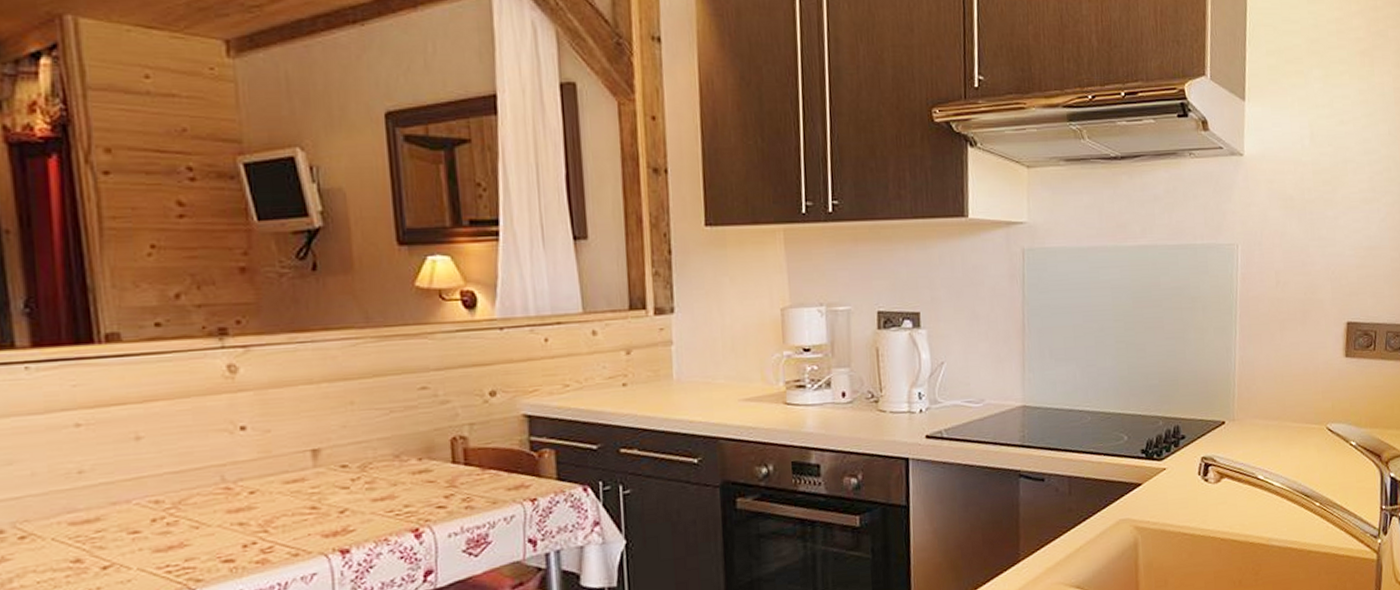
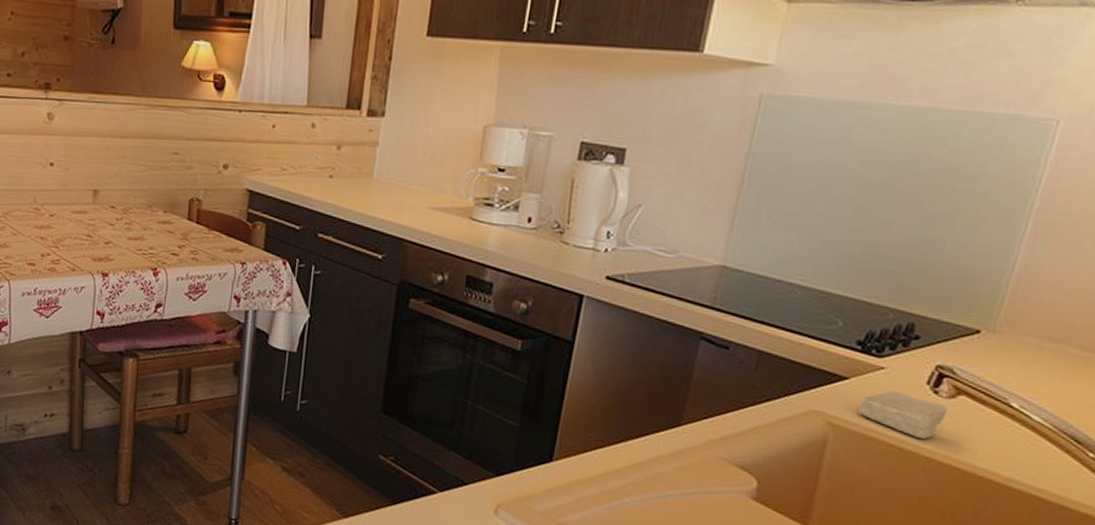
soap bar: none [1154,486,1217,523] -> present [858,390,947,440]

